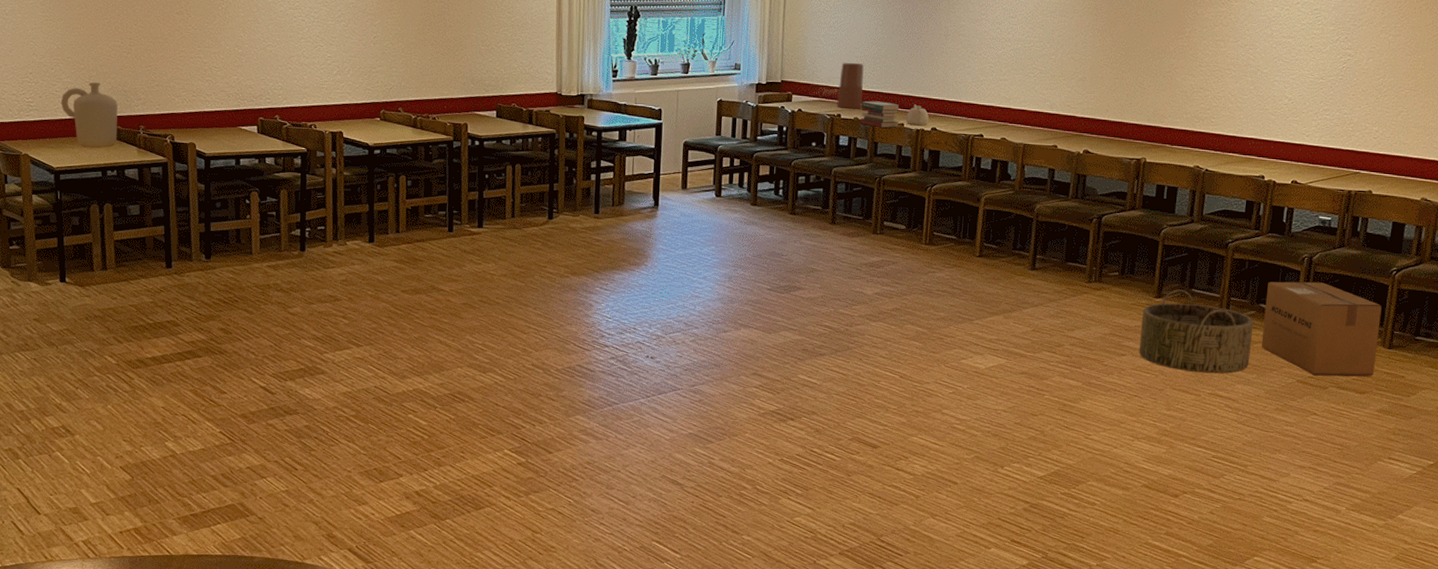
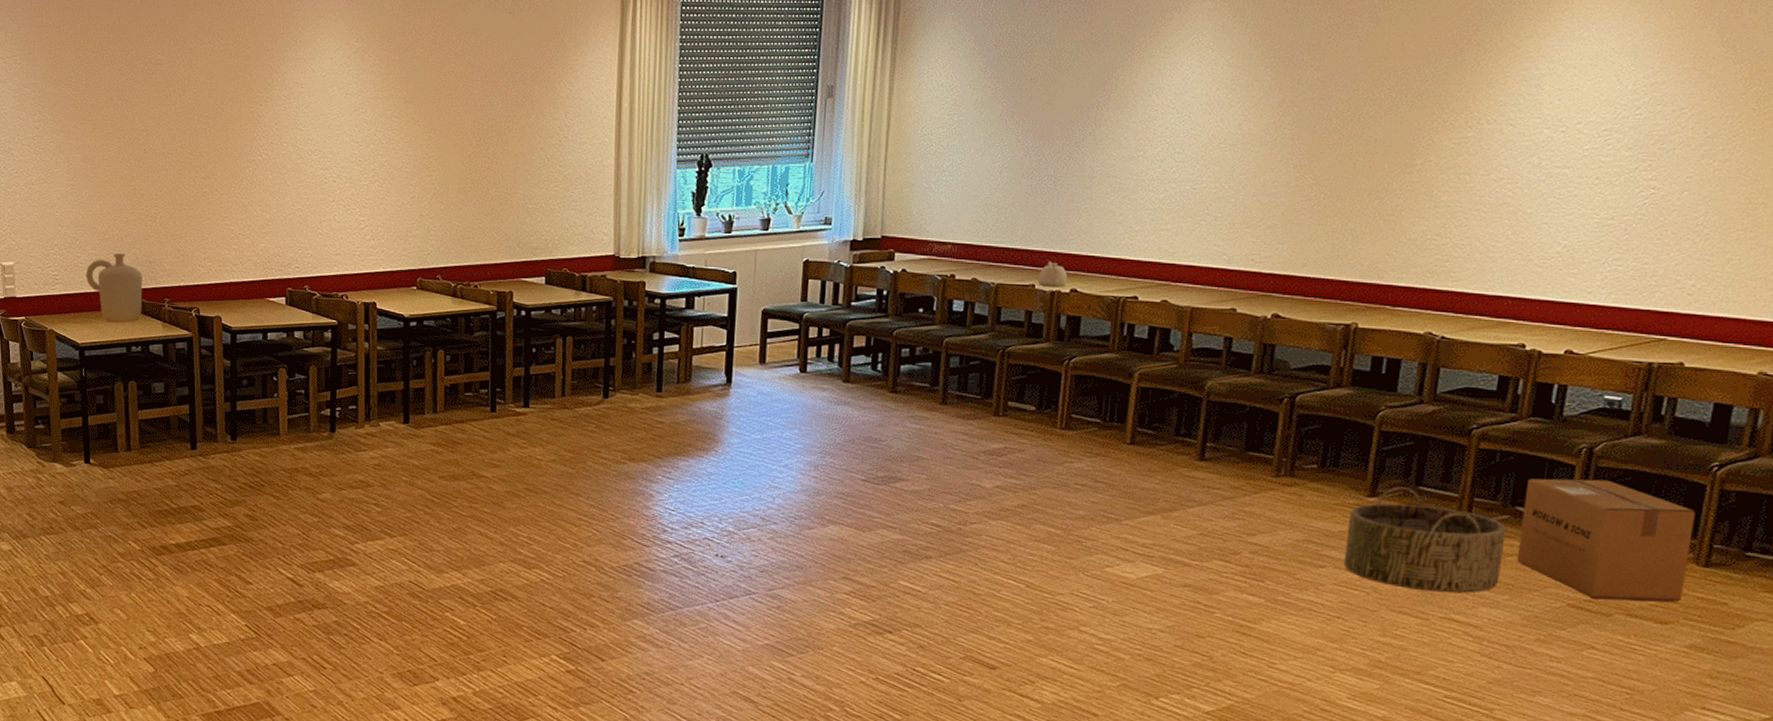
vase: present [837,63,864,109] -> none [950,214,985,268]
books: present [859,101,899,129] -> none [978,258,1029,291]

